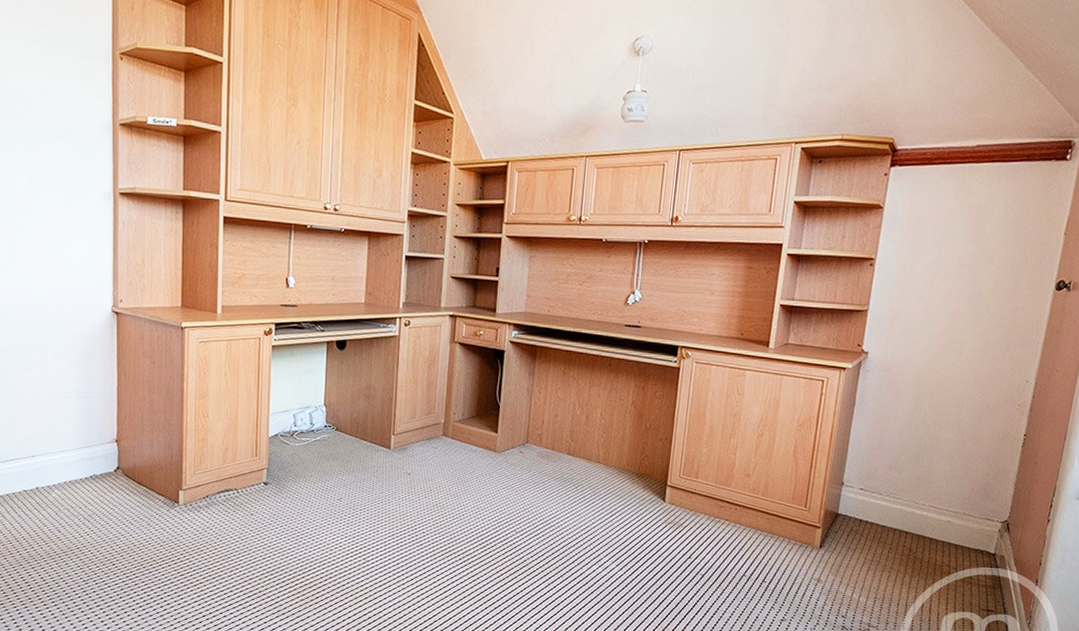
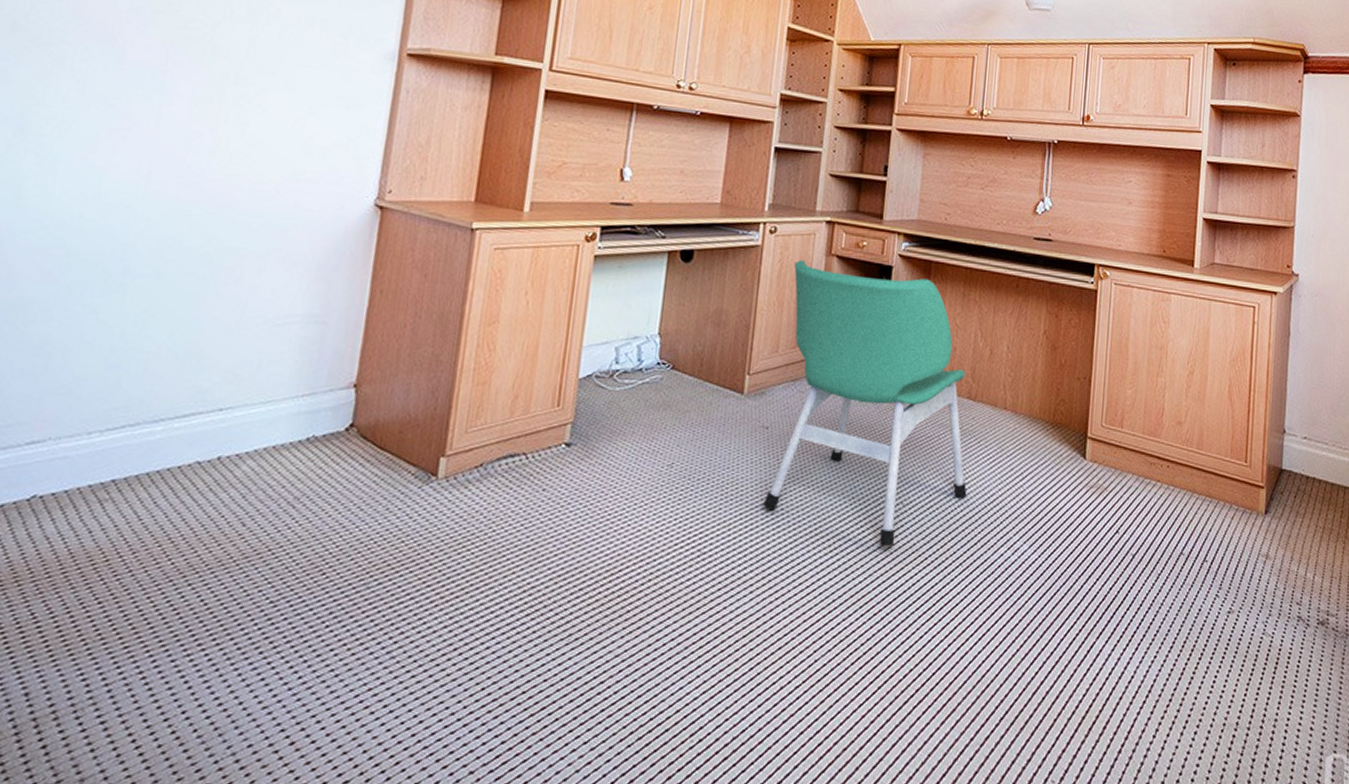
chair: none [409,346,567,562] -> present [762,259,967,547]

